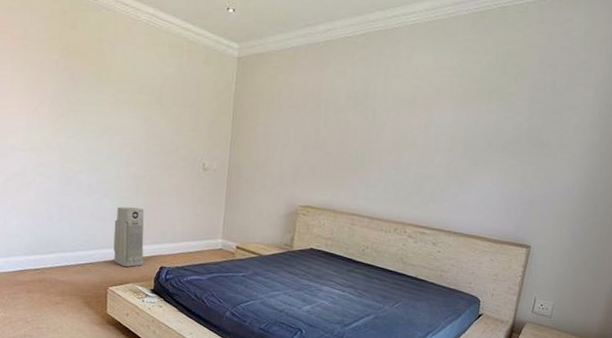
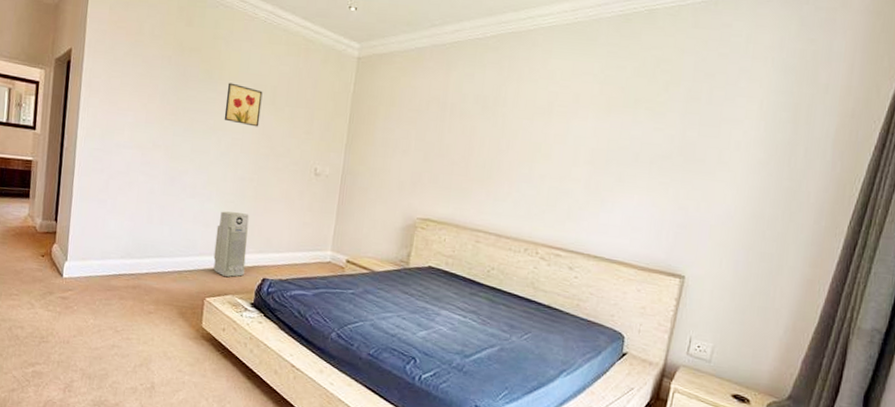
wall art: none [114,84,150,127] -> present [224,82,263,127]

